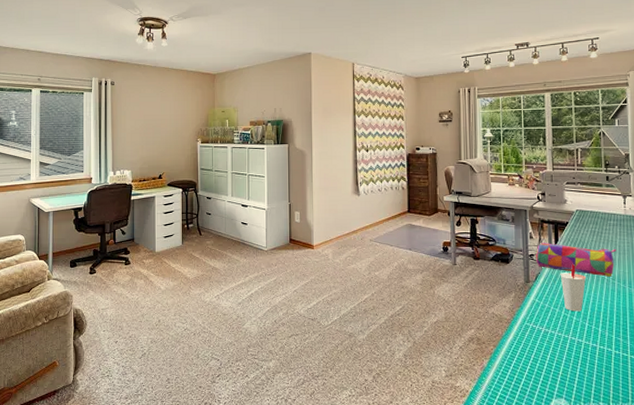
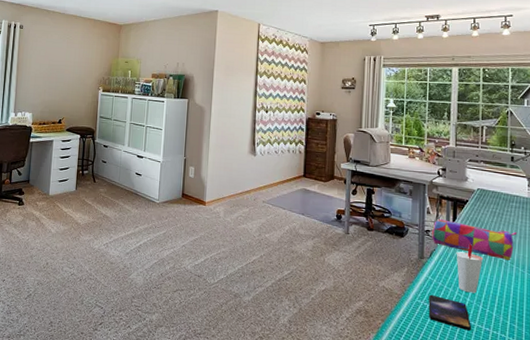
smartphone: none [537,316,580,349] -> present [428,294,472,331]

